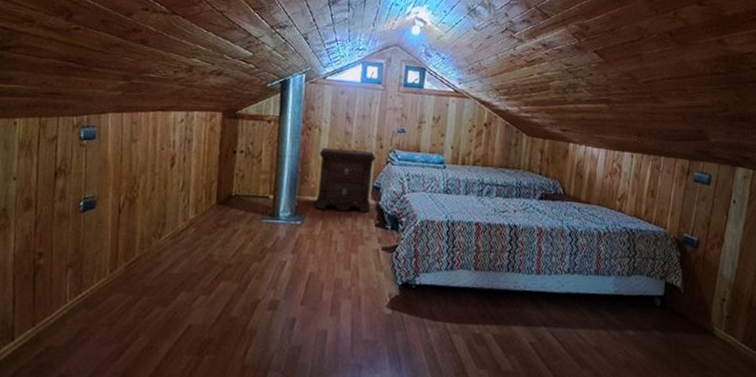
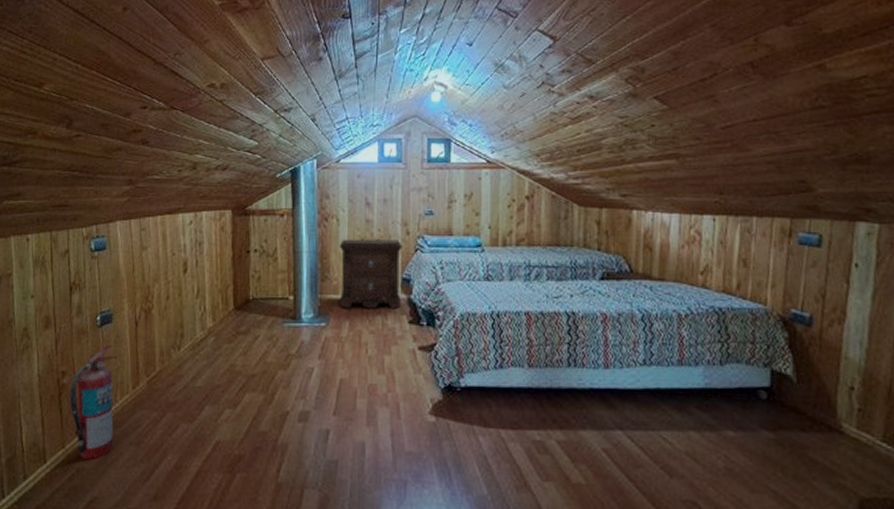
fire extinguisher: none [44,229,97,338] -> present [69,345,117,459]

